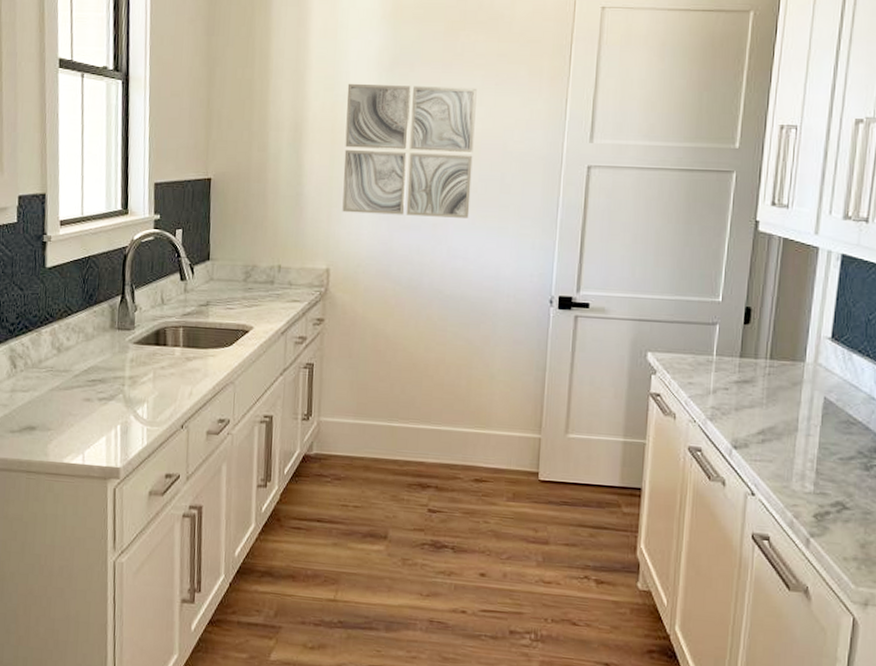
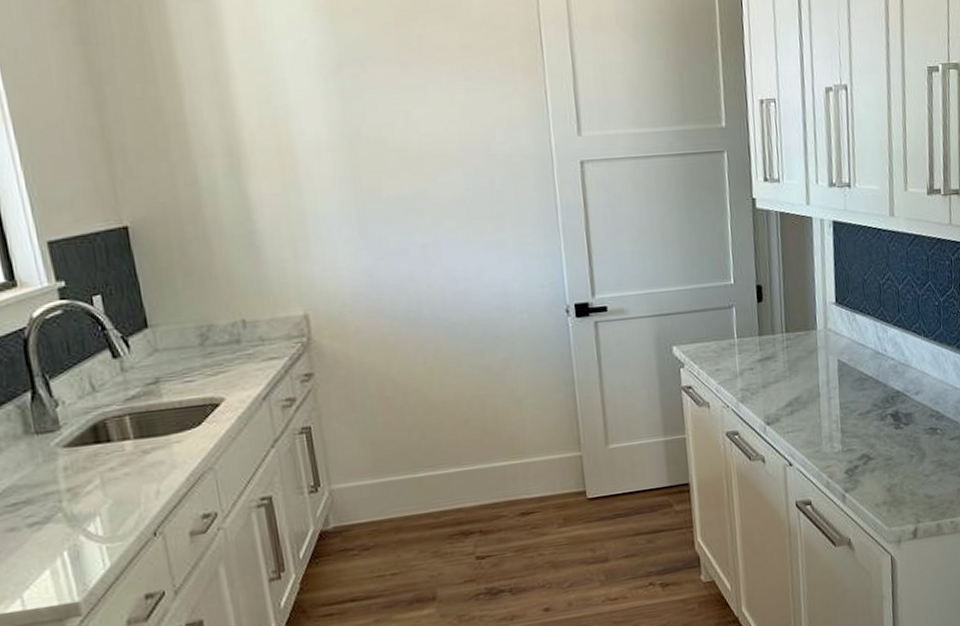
wall art: present [342,83,477,218] -> none [286,86,462,246]

